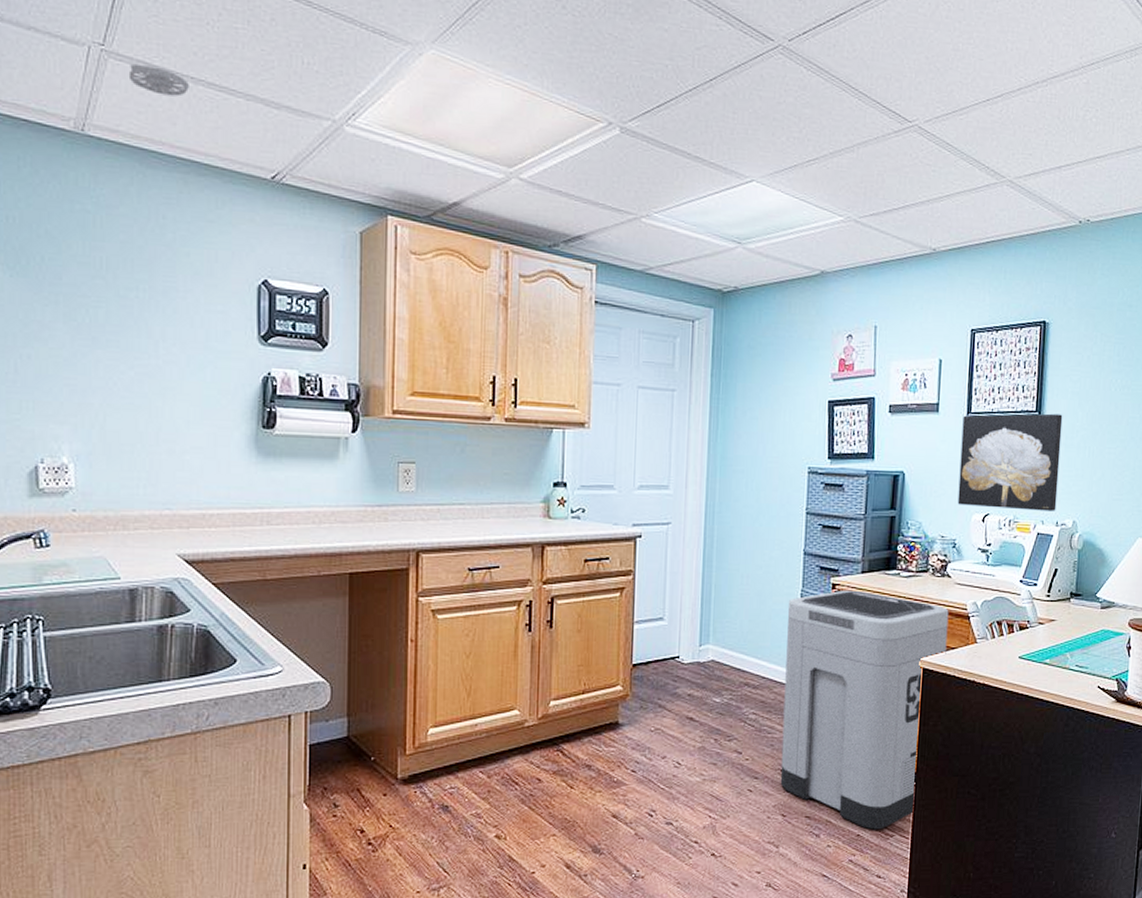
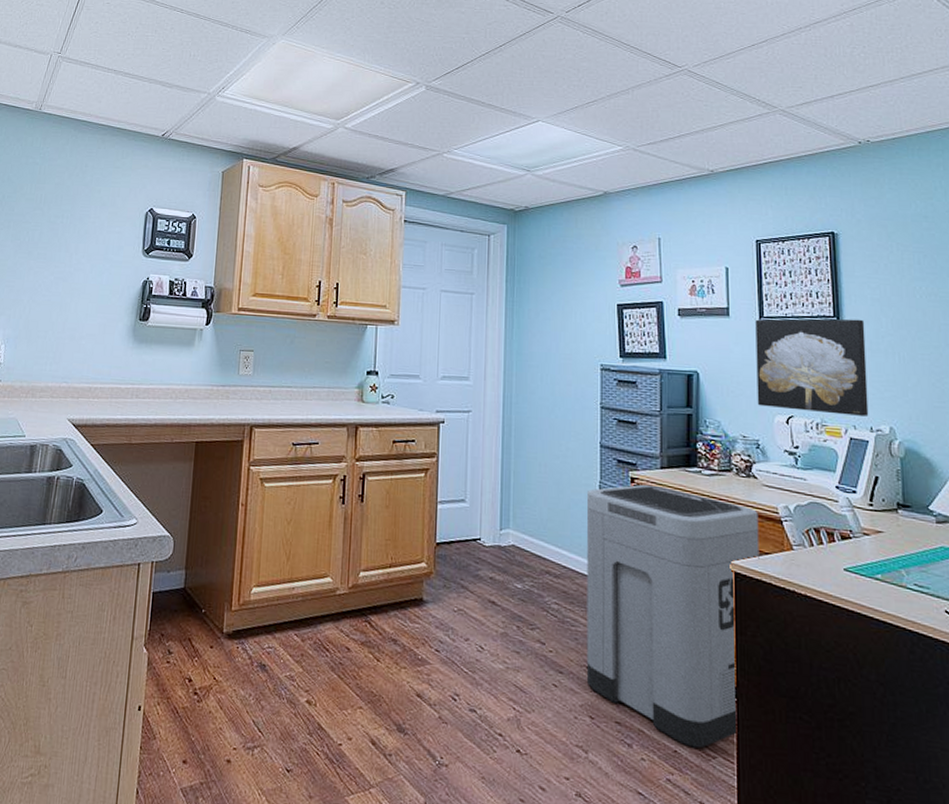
smoke detector: present [128,64,189,97] -> none [73,64,112,83]

